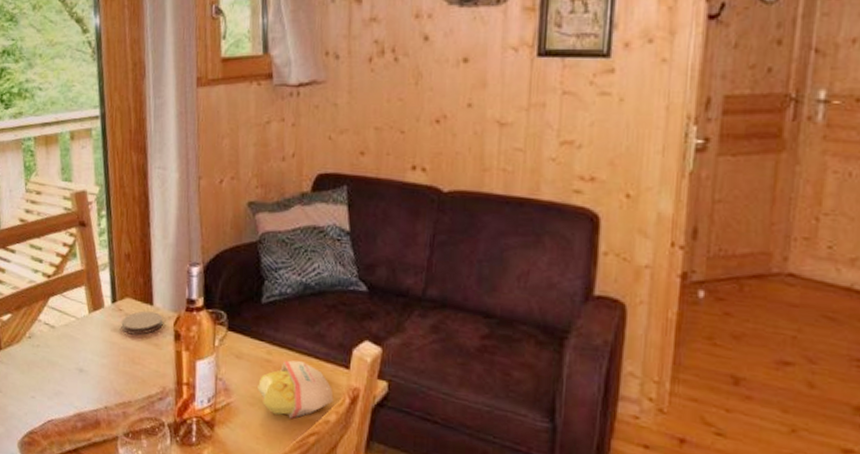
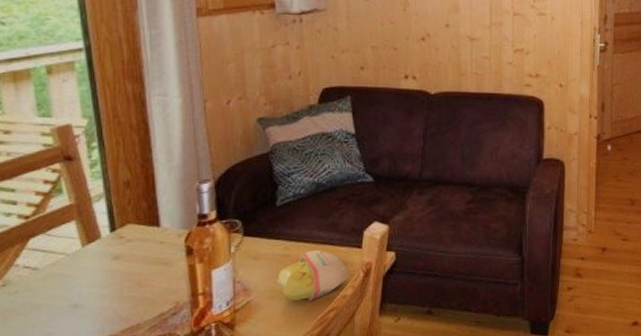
coaster: present [121,310,163,335] -> none [123,232,173,259]

